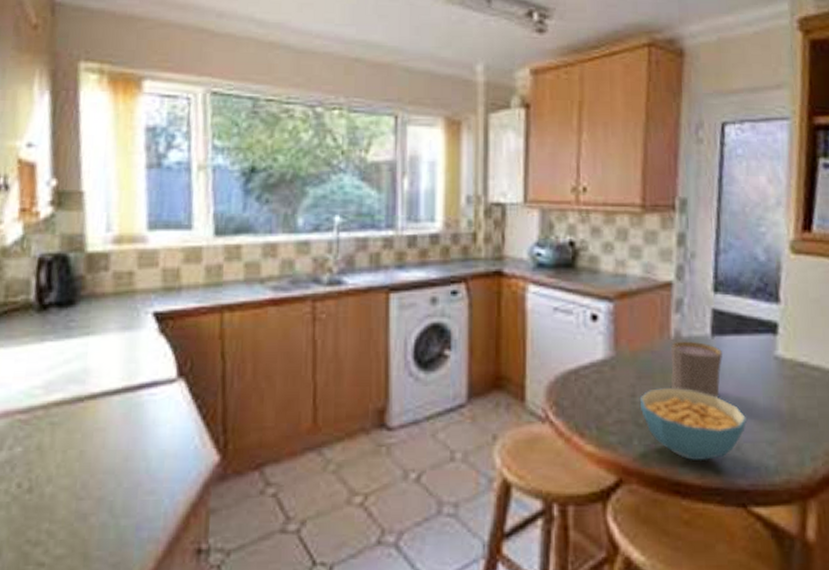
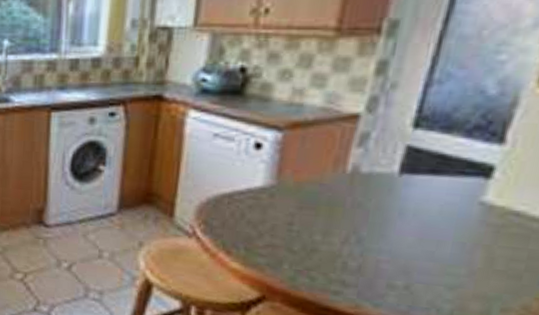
cereal bowl: present [639,388,746,461] -> none [296,220,425,293]
cup: present [670,341,723,398] -> none [337,176,411,237]

